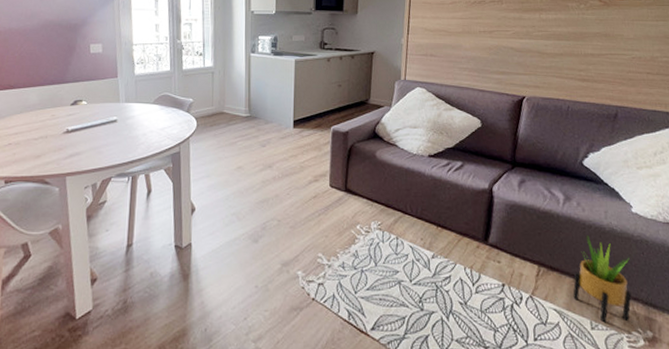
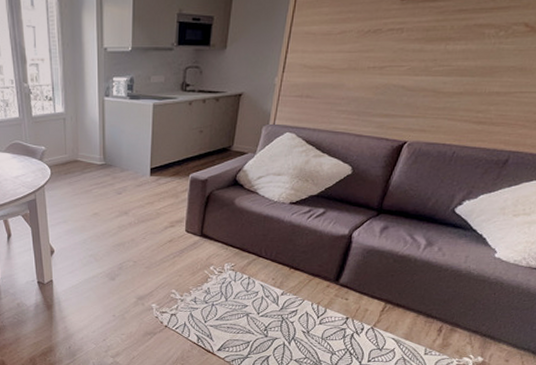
potted plant: present [573,235,632,323] -> none [413,277,480,350]

